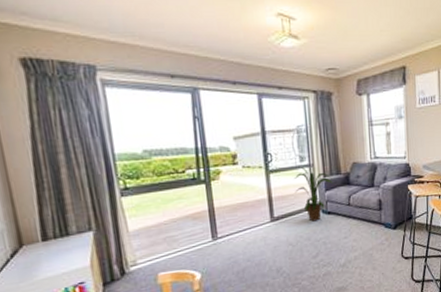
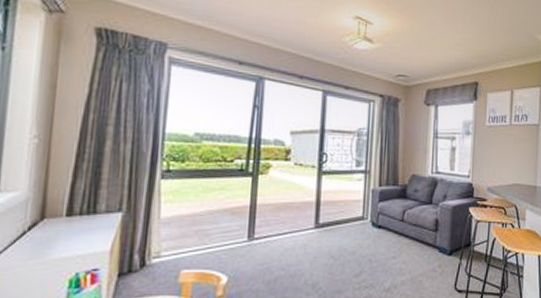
house plant: present [294,166,333,222] -> none [346,171,388,234]

